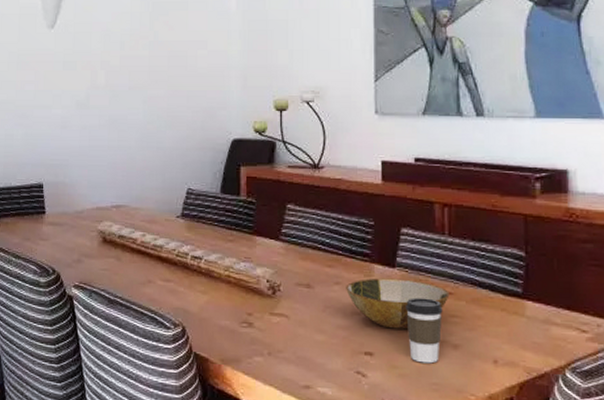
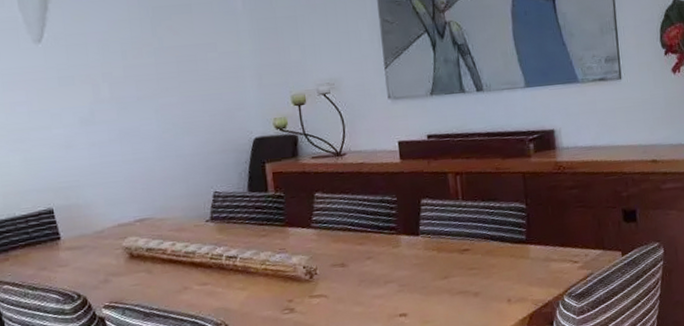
bowl: present [346,278,450,330] -> none [377,243,468,290]
coffee cup: present [406,297,443,364] -> none [431,257,464,314]

